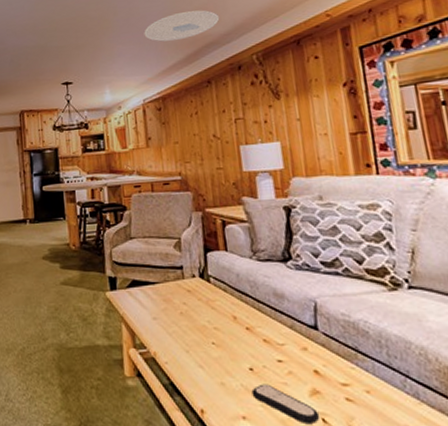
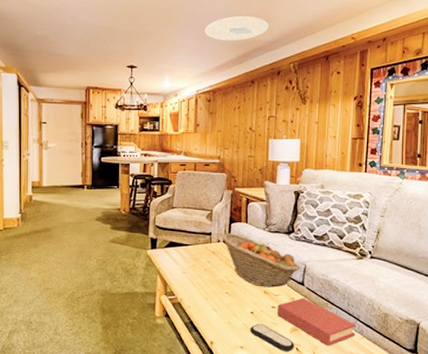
fruit basket: none [195,265,309,334] -> present [221,233,300,288]
book: none [285,347,409,416] -> present [278,298,356,346]

